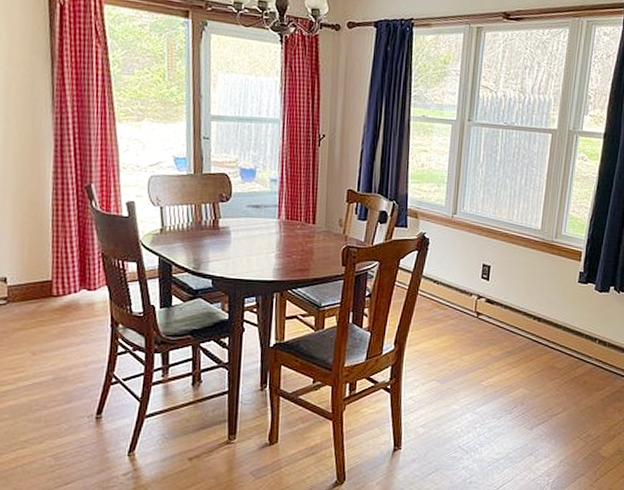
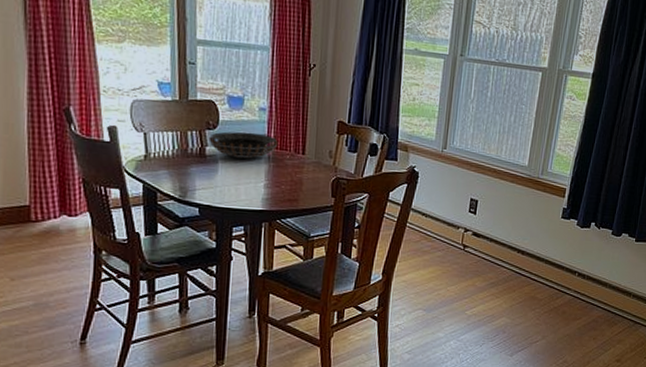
decorative bowl: none [222,203,289,230] -> present [209,131,278,159]

